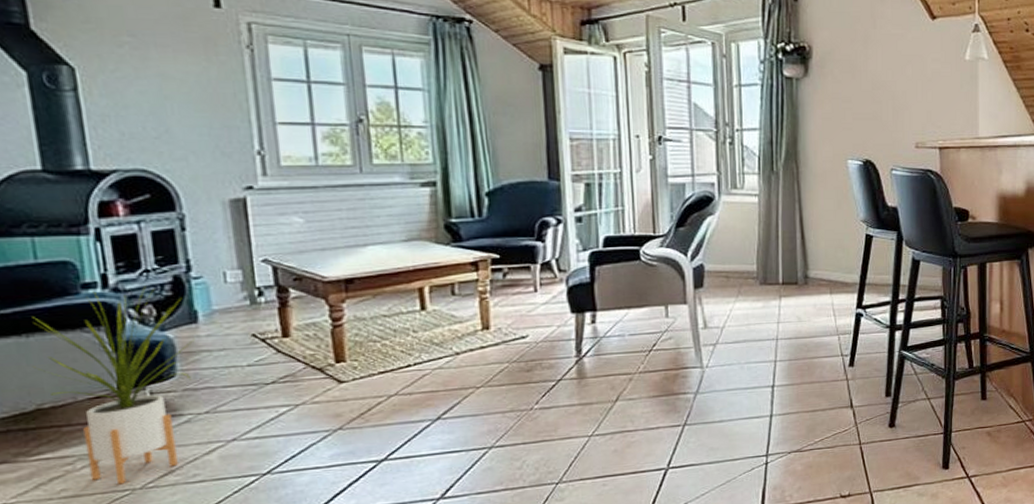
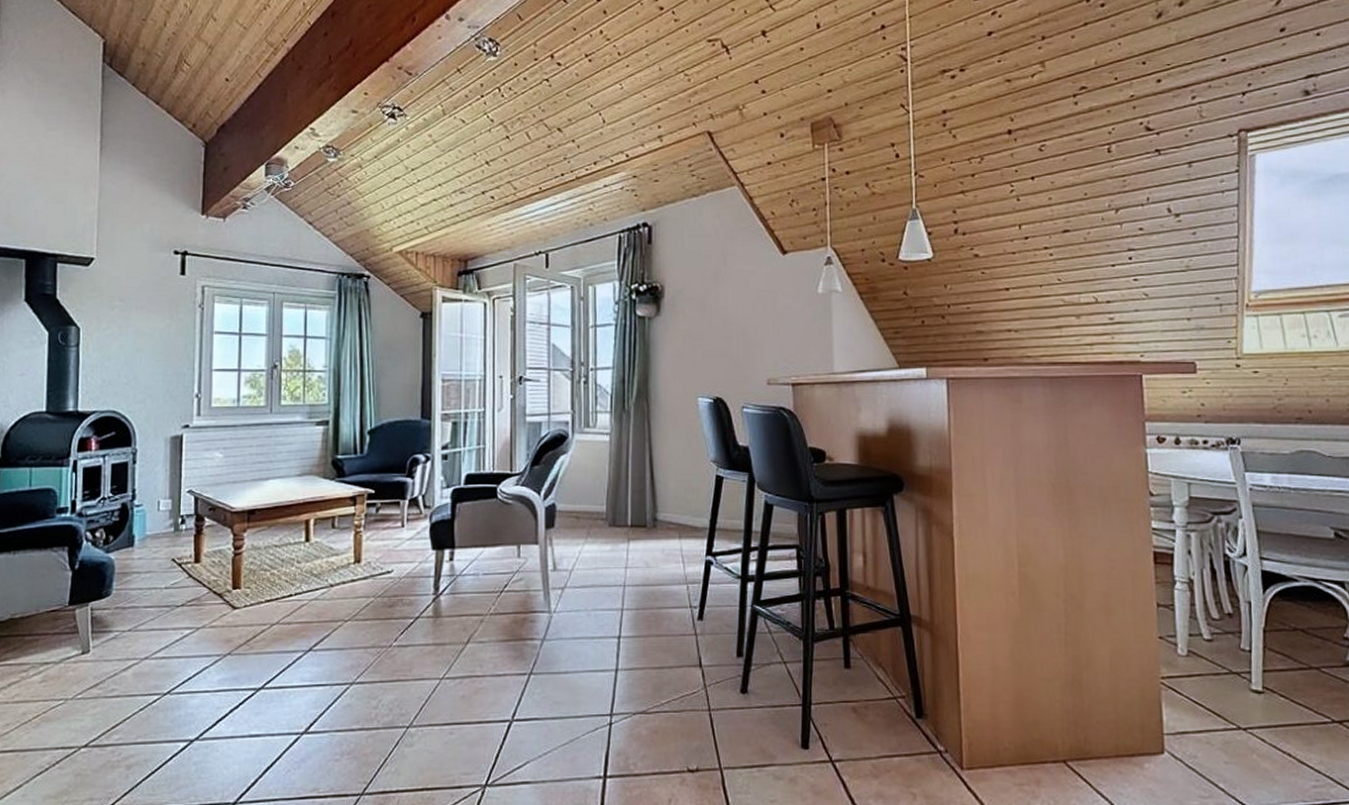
house plant: present [32,285,196,485] -> none [14,511,131,694]

